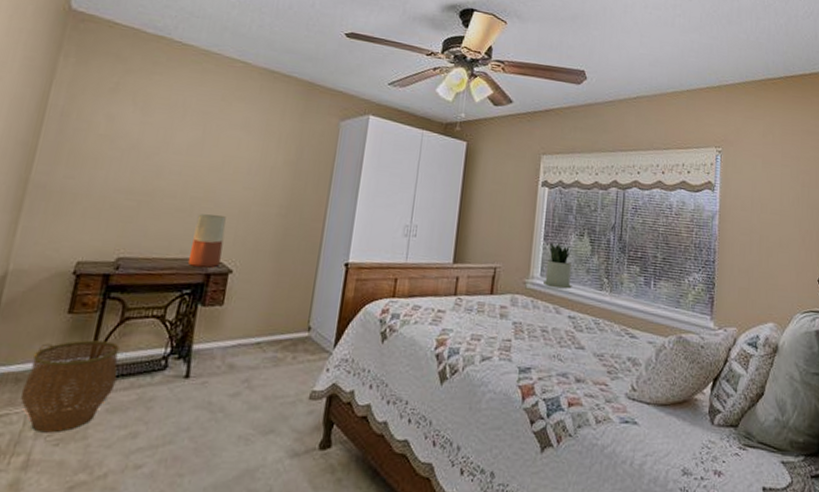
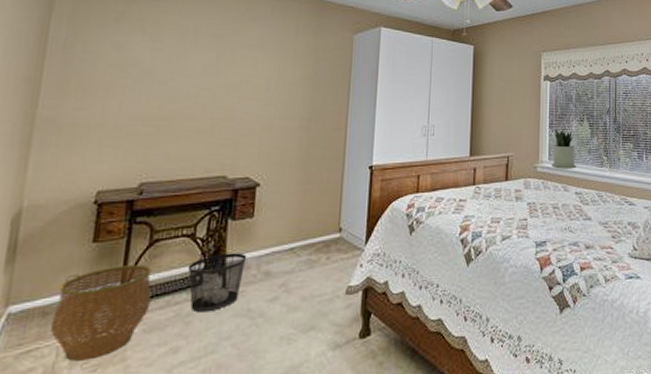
waste bin: none [153,339,213,400] -> present [187,253,247,313]
vase: present [187,214,226,268] -> none [213,132,249,184]

